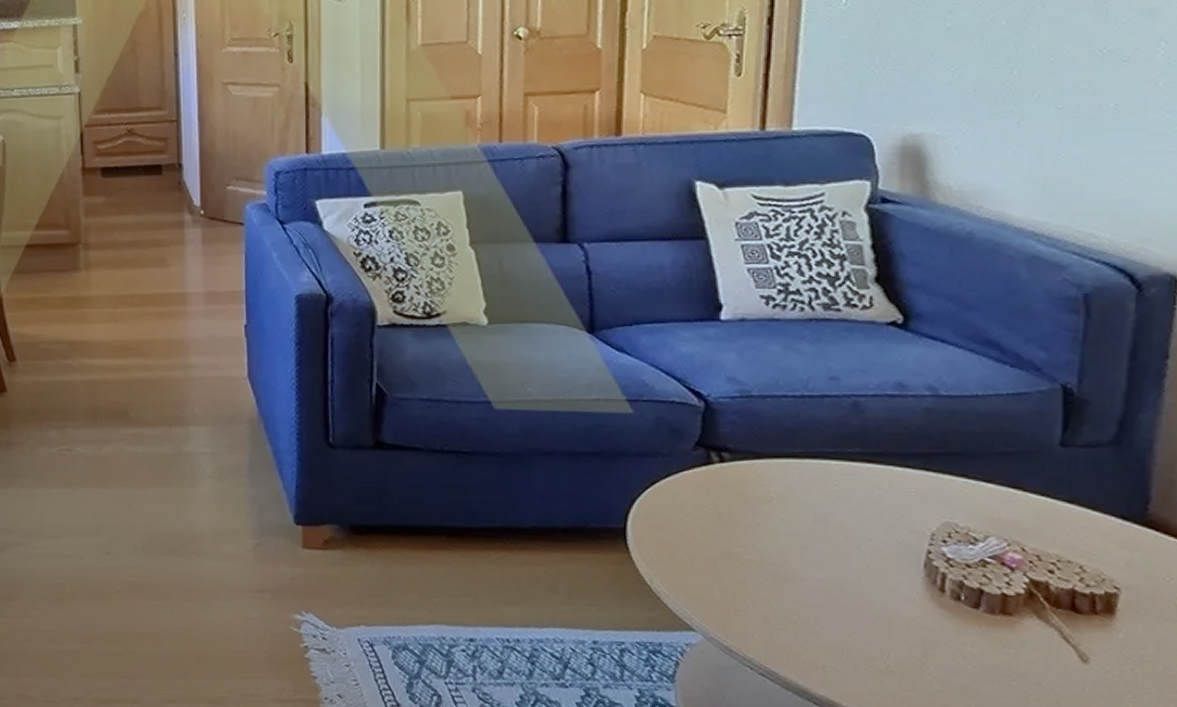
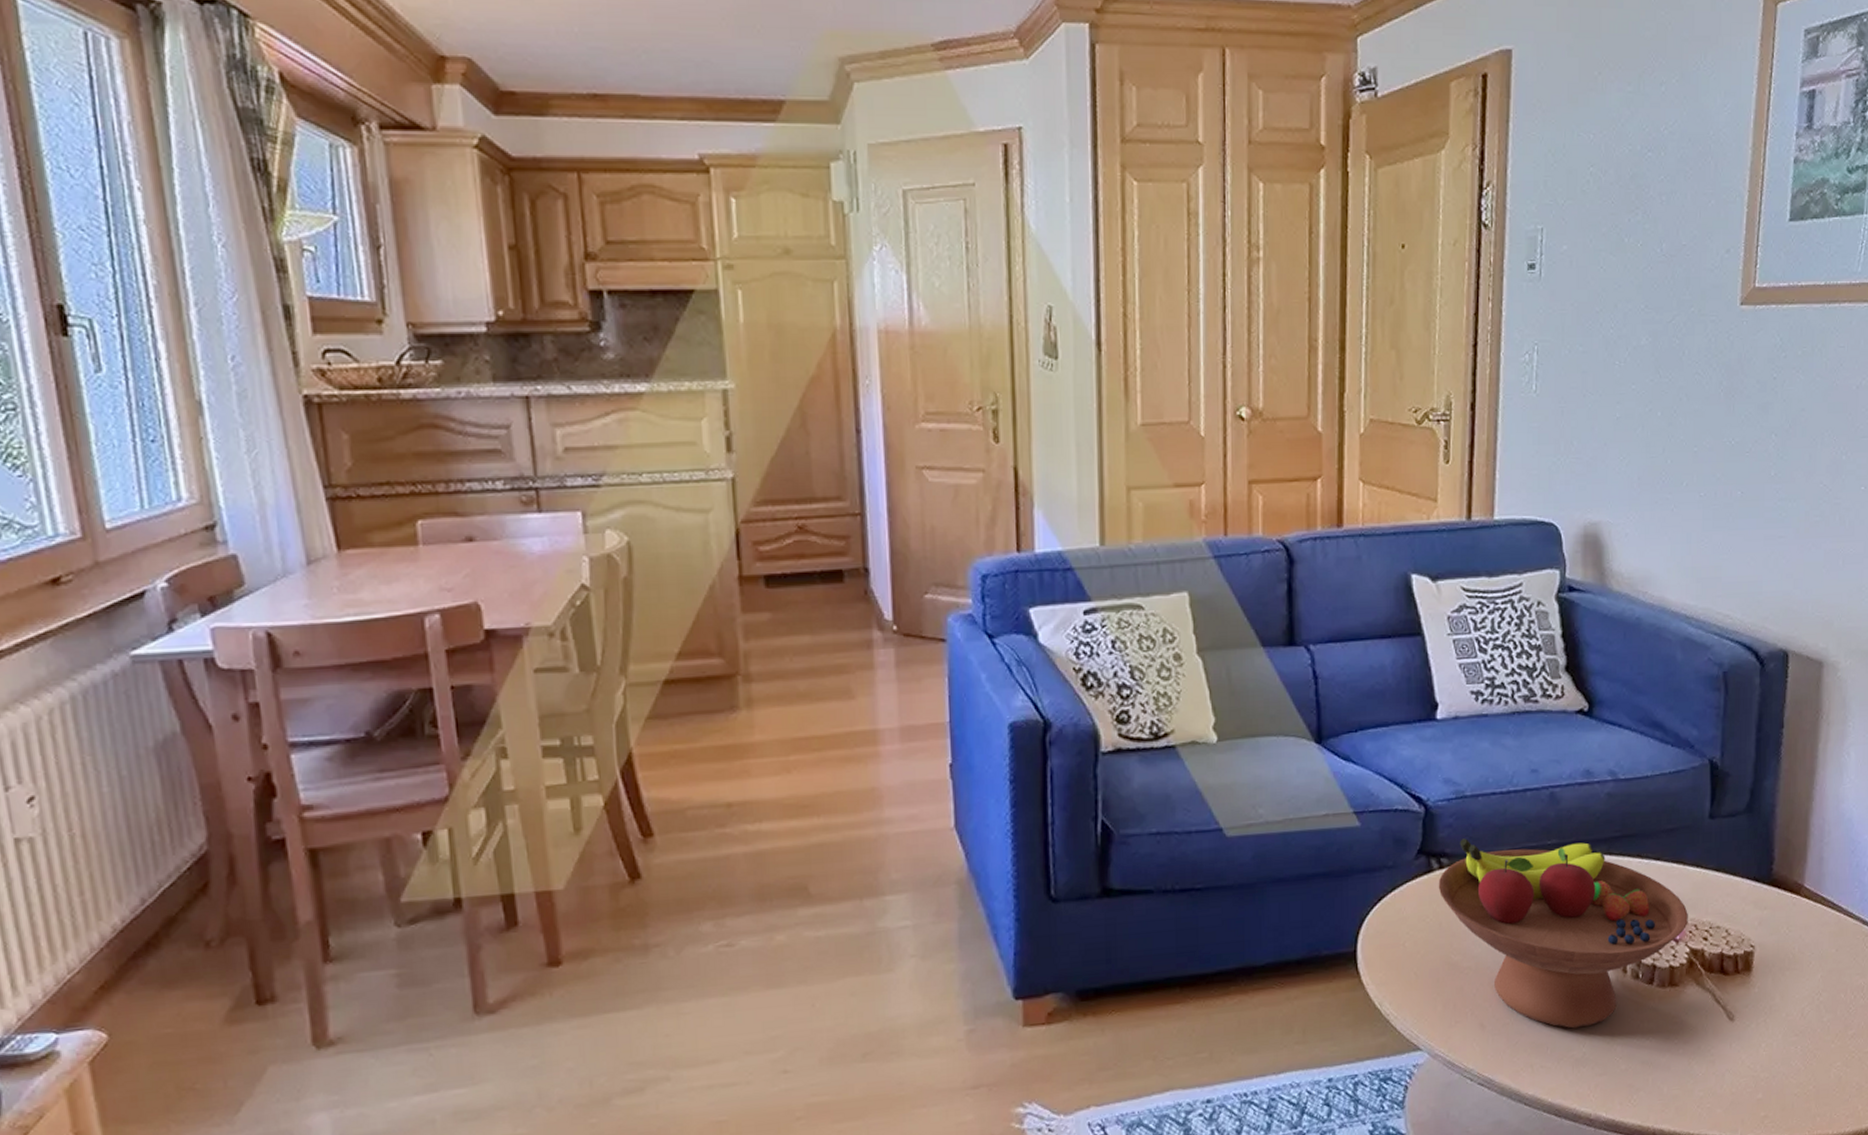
fruit bowl: none [718,436,1028,639] -> present [1438,838,1688,1029]

